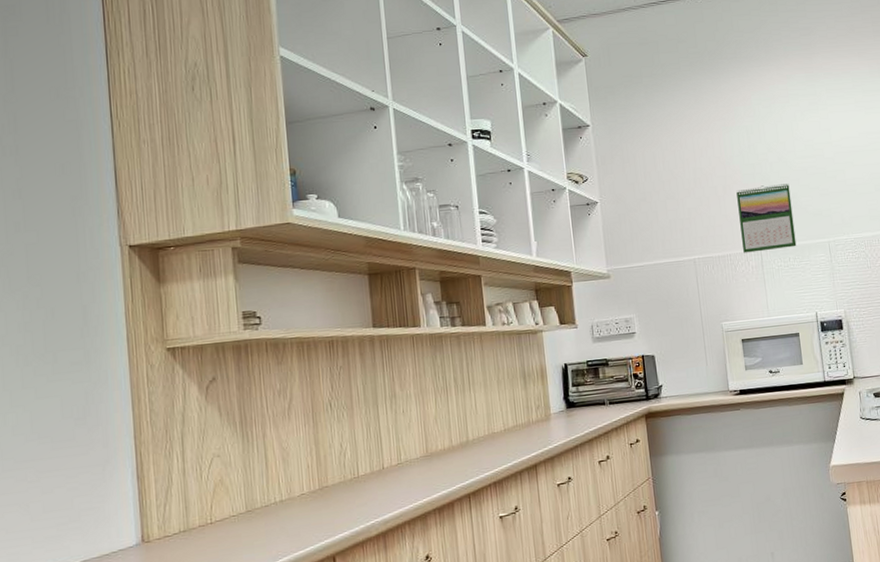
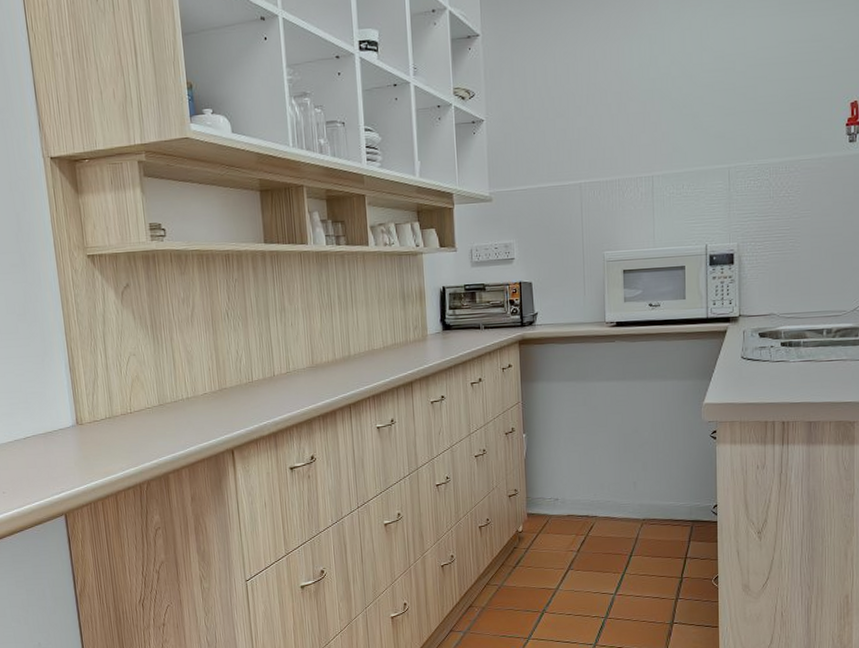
calendar: present [736,183,797,253] -> none [632,101,693,178]

